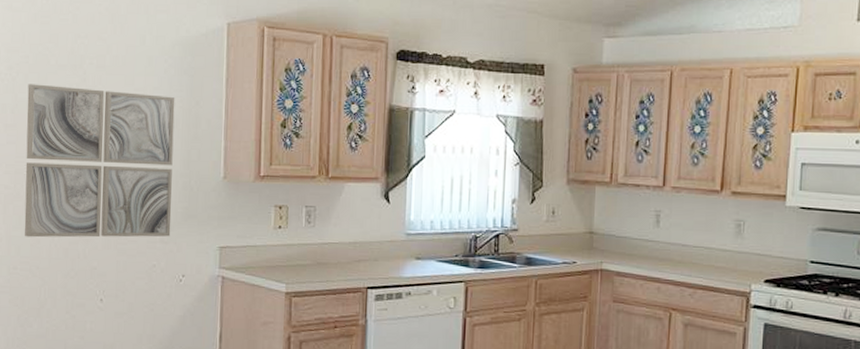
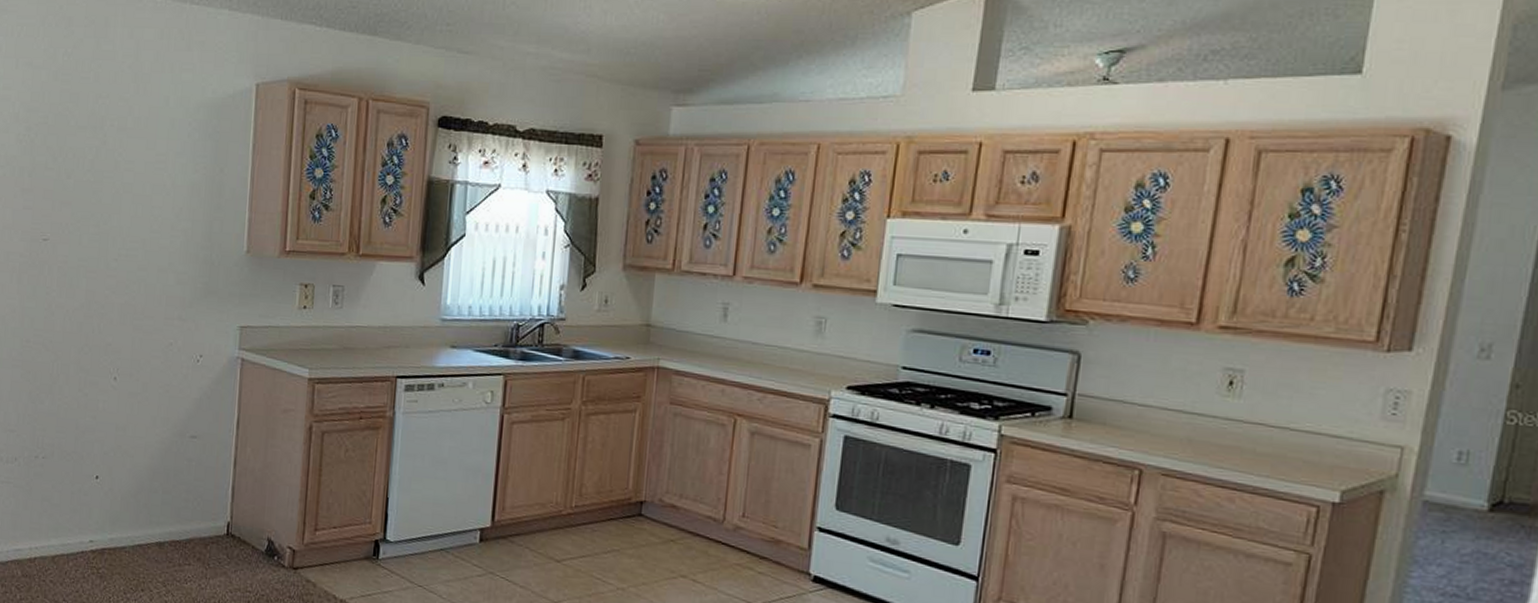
wall art: present [24,84,175,238] -> none [38,146,199,314]

